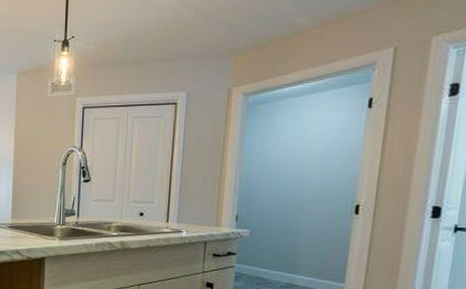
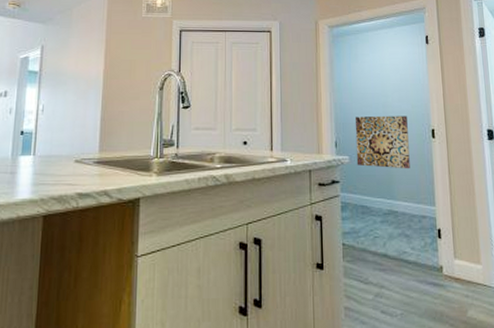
wall art: none [257,189,327,245] -> present [355,115,410,169]

